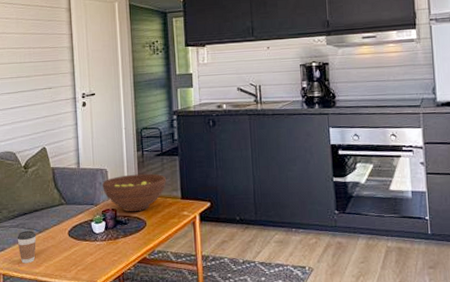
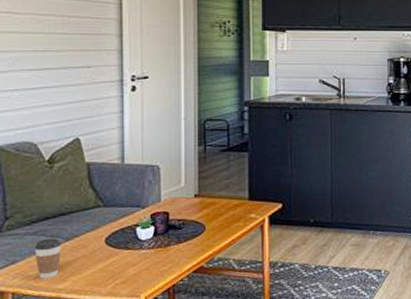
fruit bowl: present [102,173,166,212] -> none [153,171,232,215]

